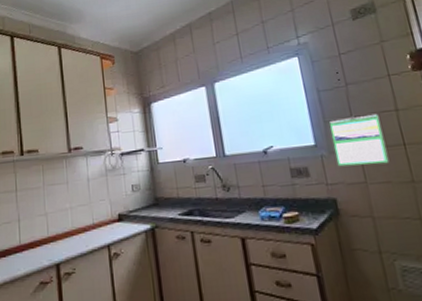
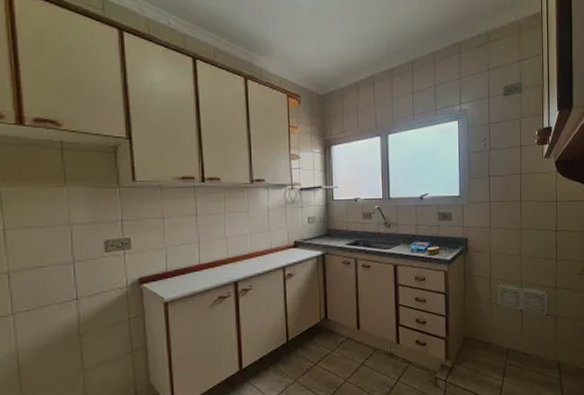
calendar: present [328,113,389,167] -> none [472,175,509,215]

